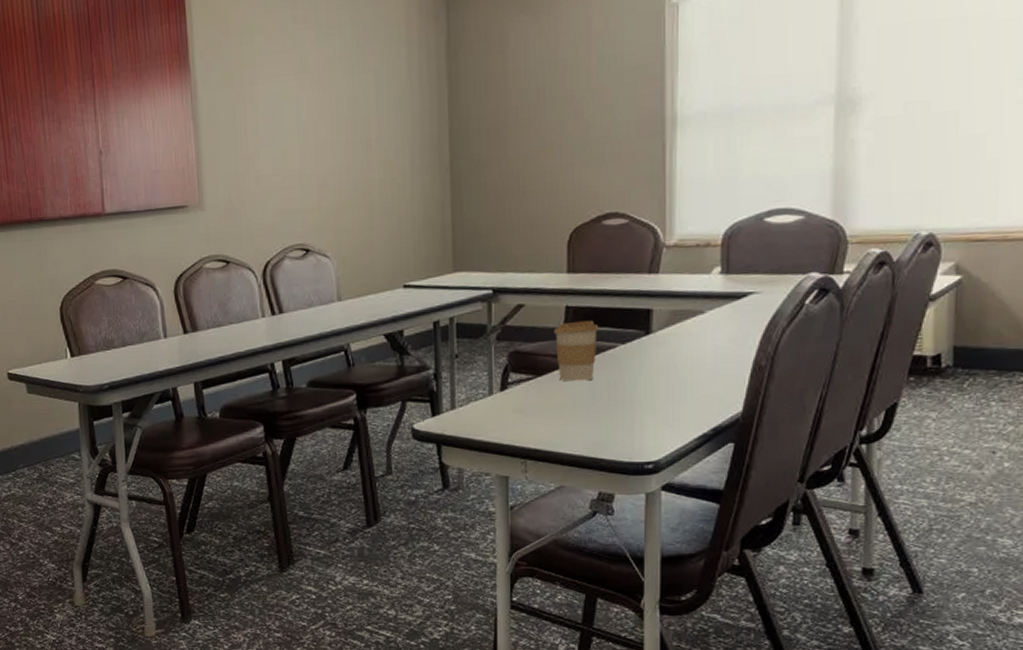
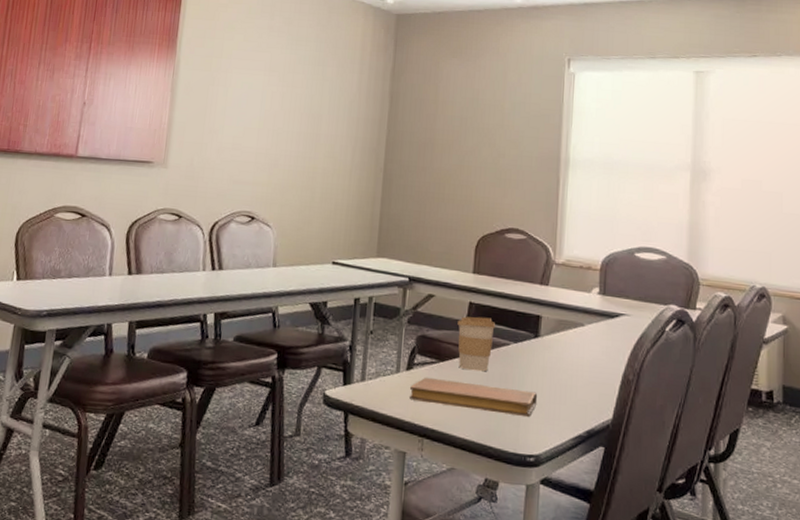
notebook: none [507,394,653,423] -> present [410,378,538,417]

